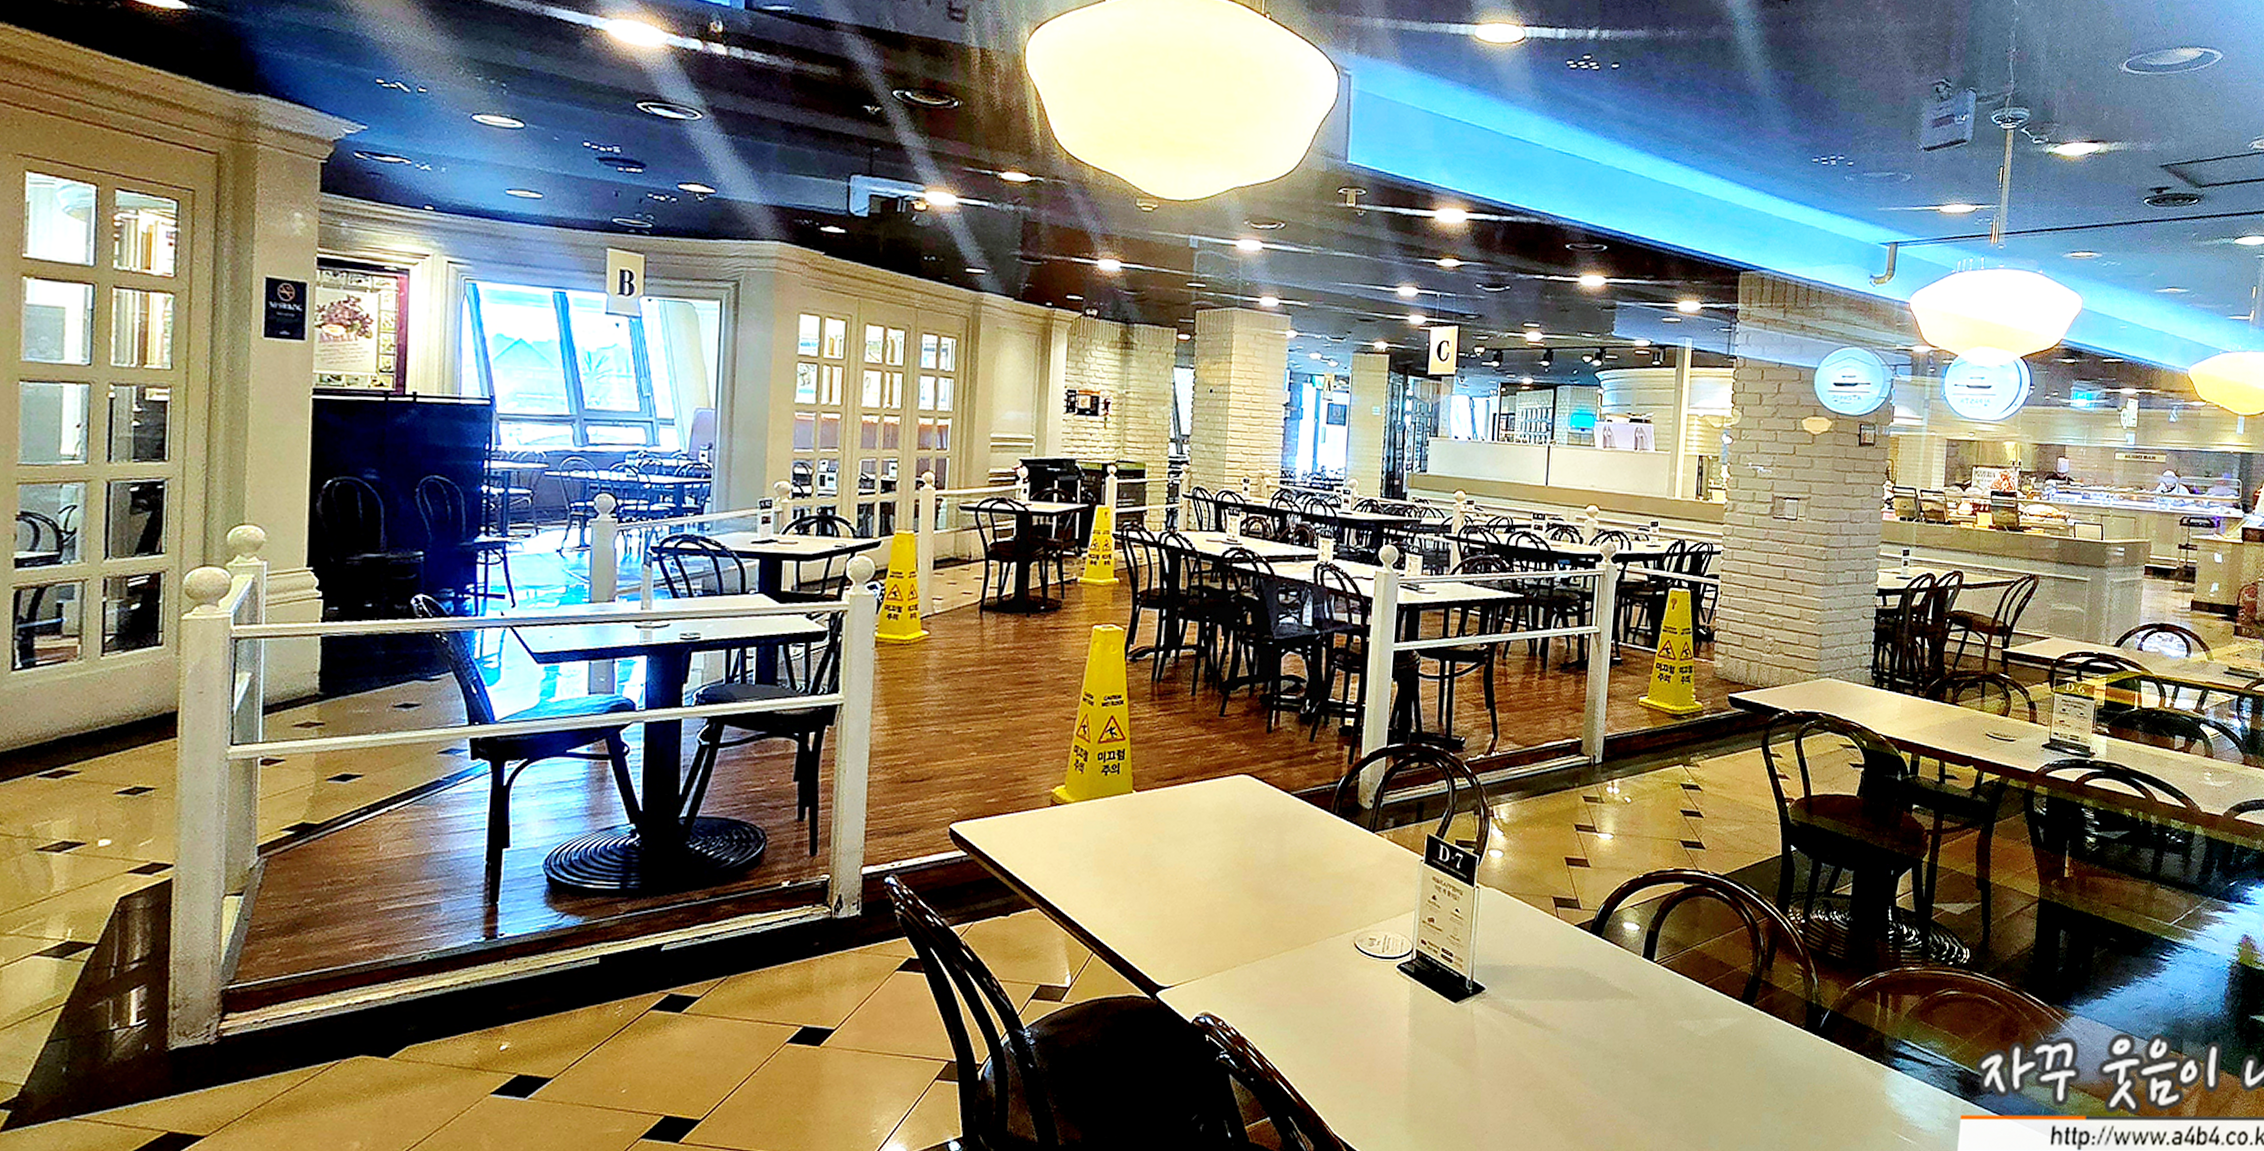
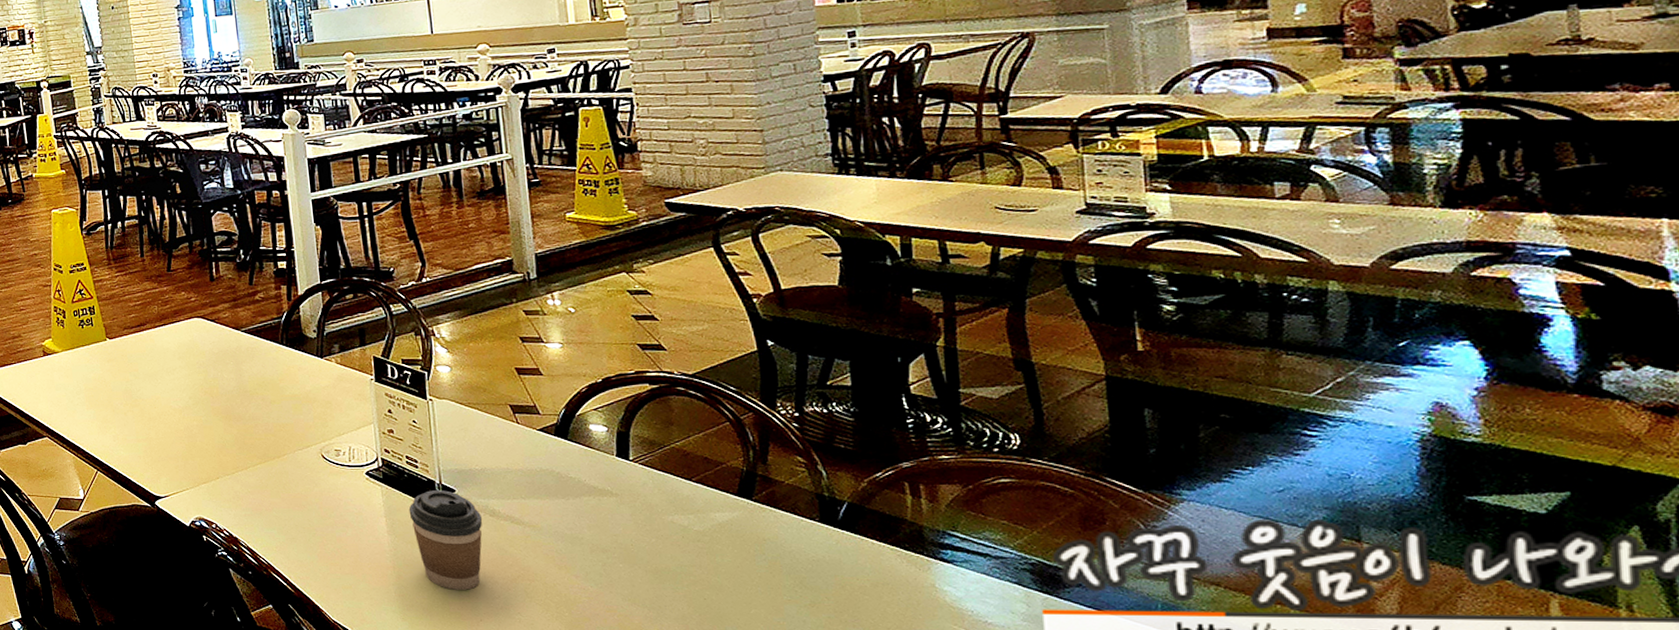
coffee cup: none [1434,988,1507,1099] -> present [408,490,483,590]

